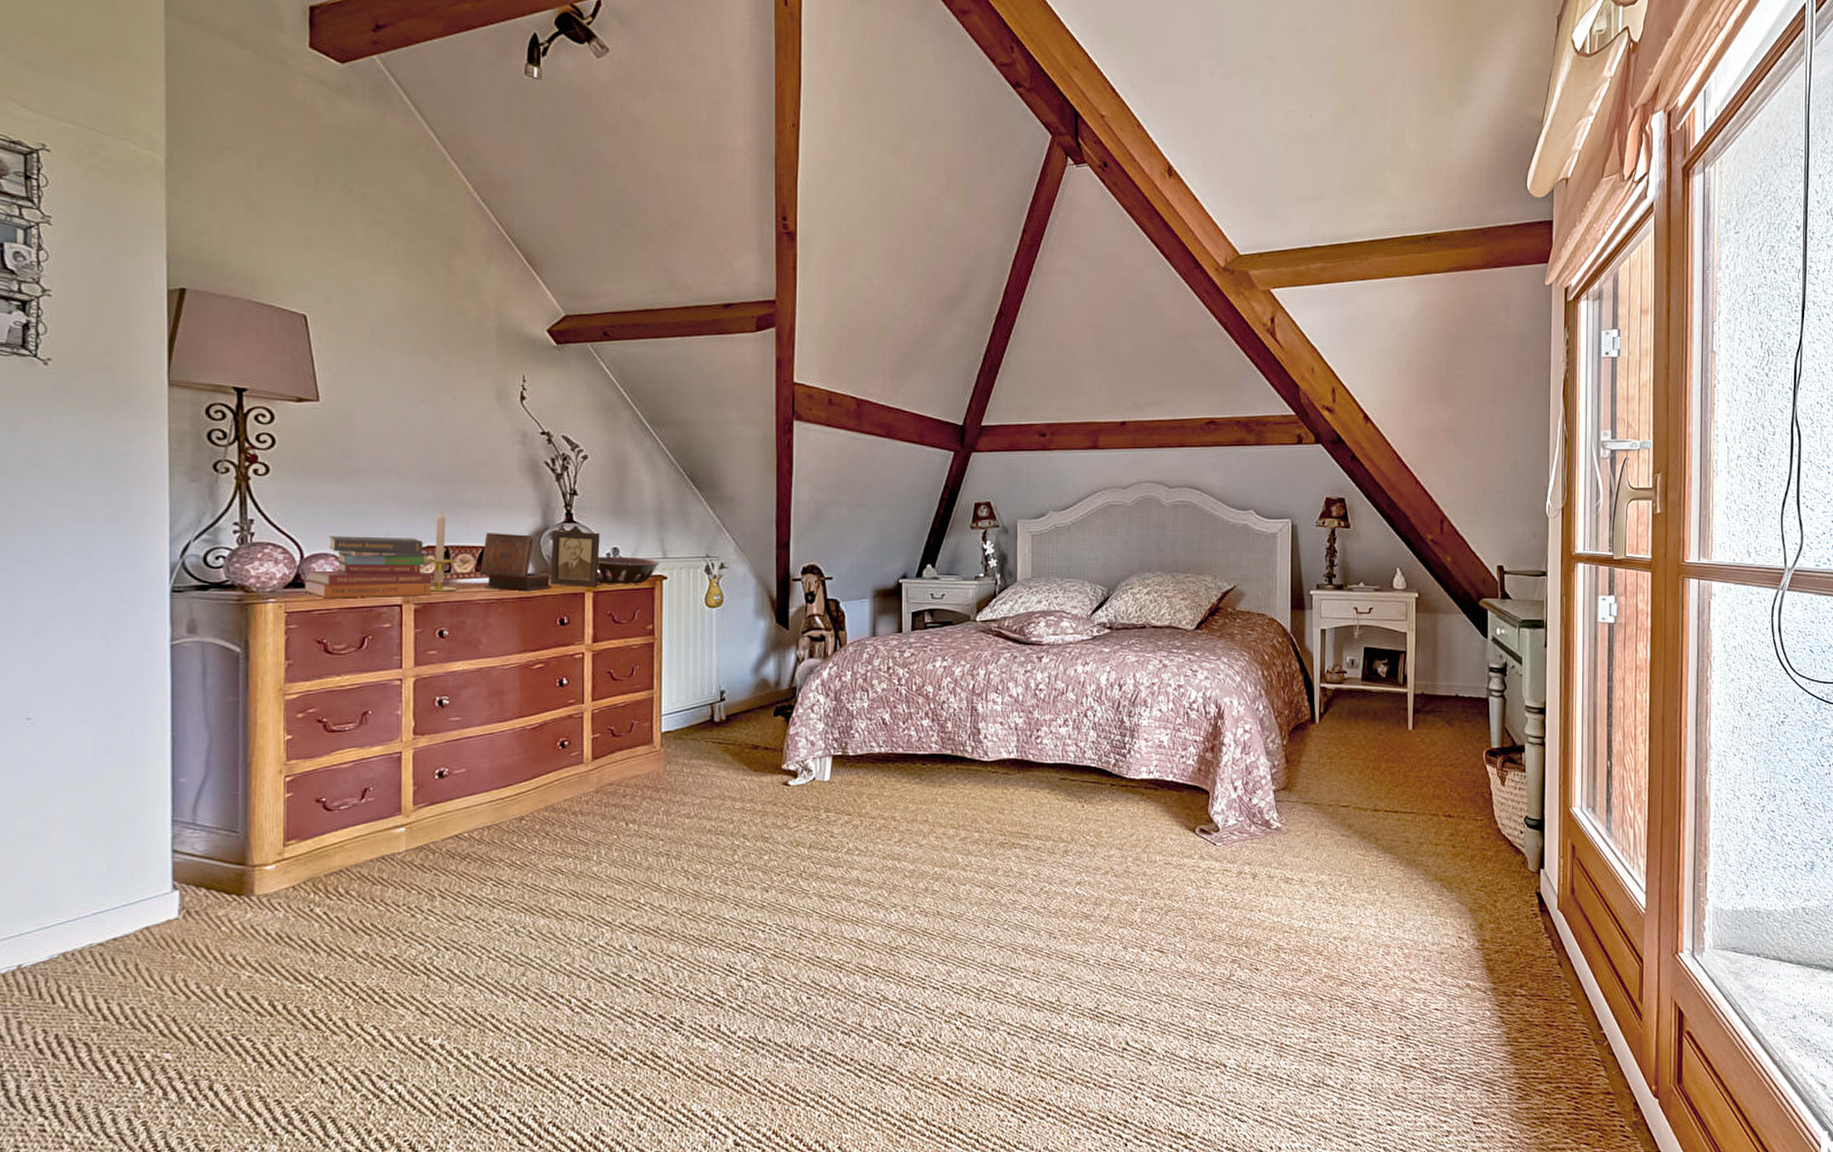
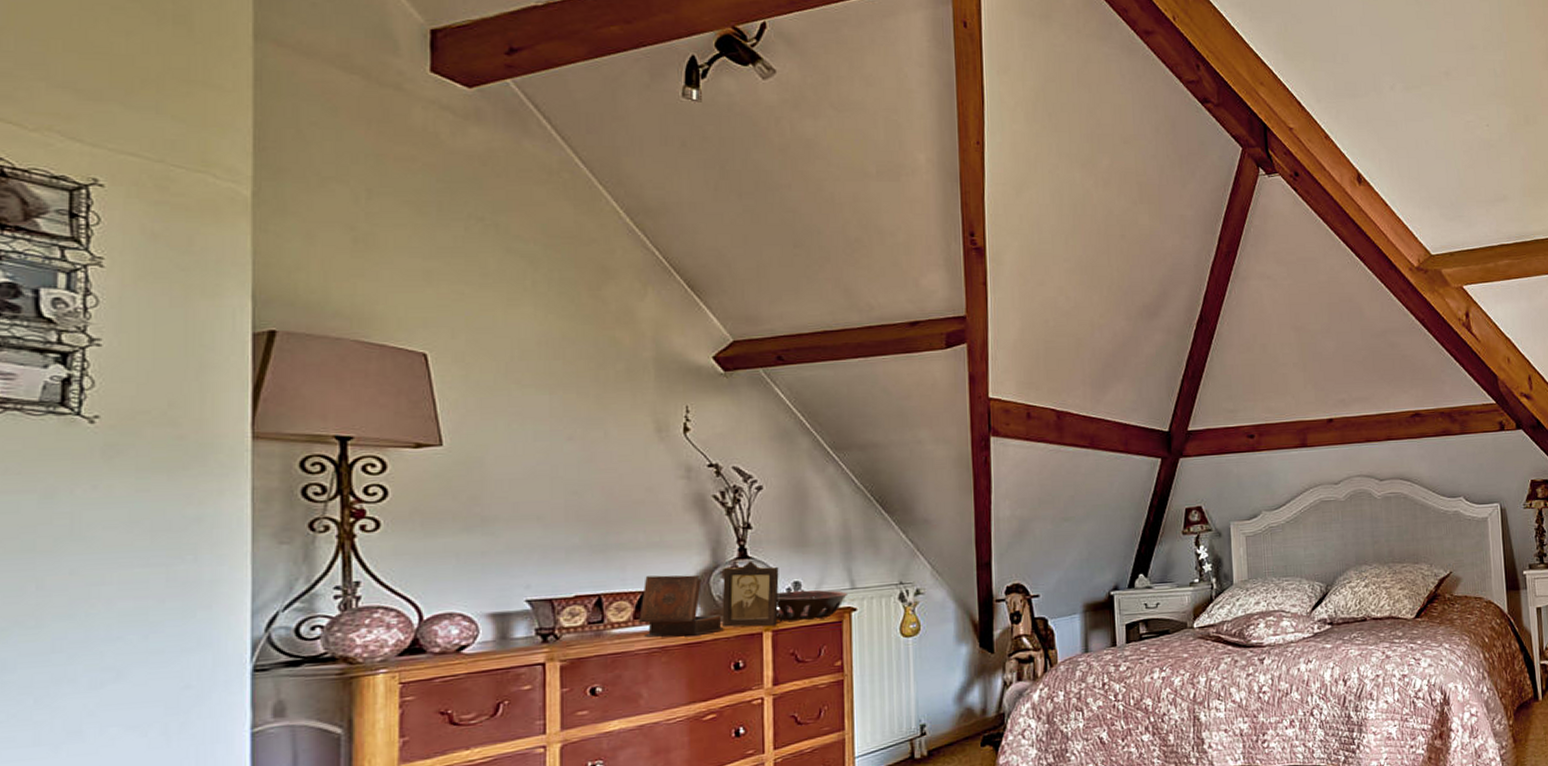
books: present [304,536,432,598] -> none [424,588,582,664]
candle: present [423,510,458,592] -> none [571,555,612,646]

